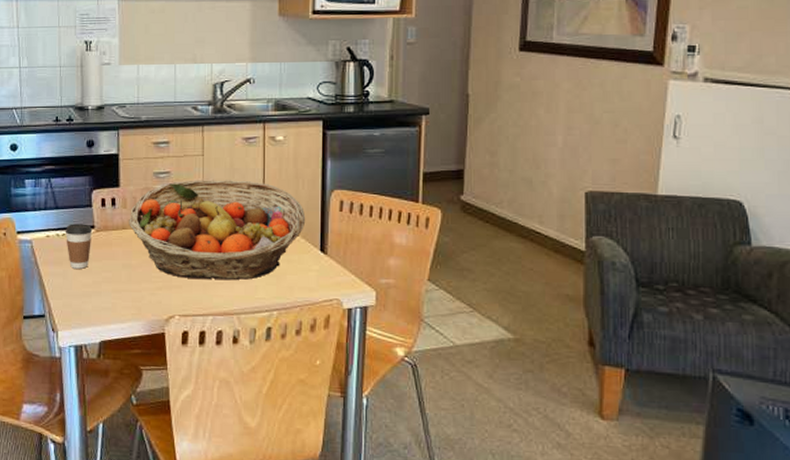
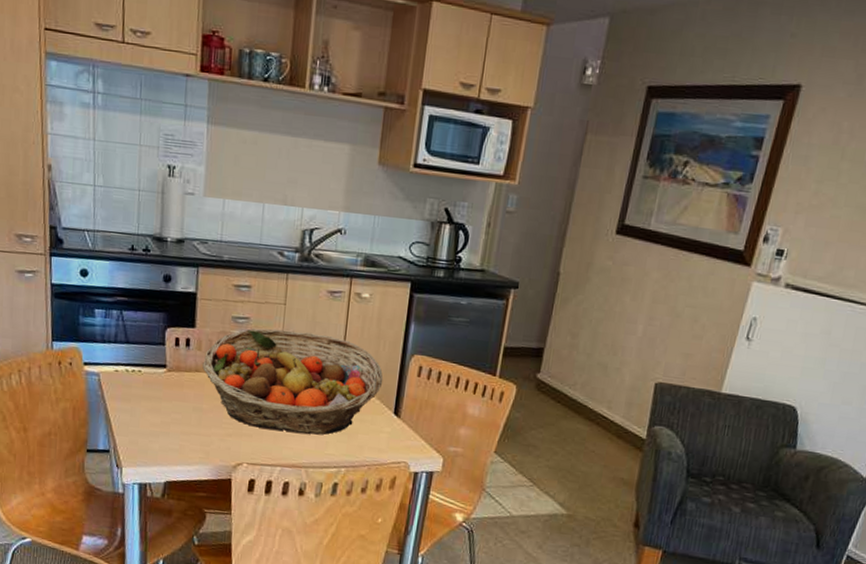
coffee cup: present [65,224,93,269] -> none [135,360,164,408]

